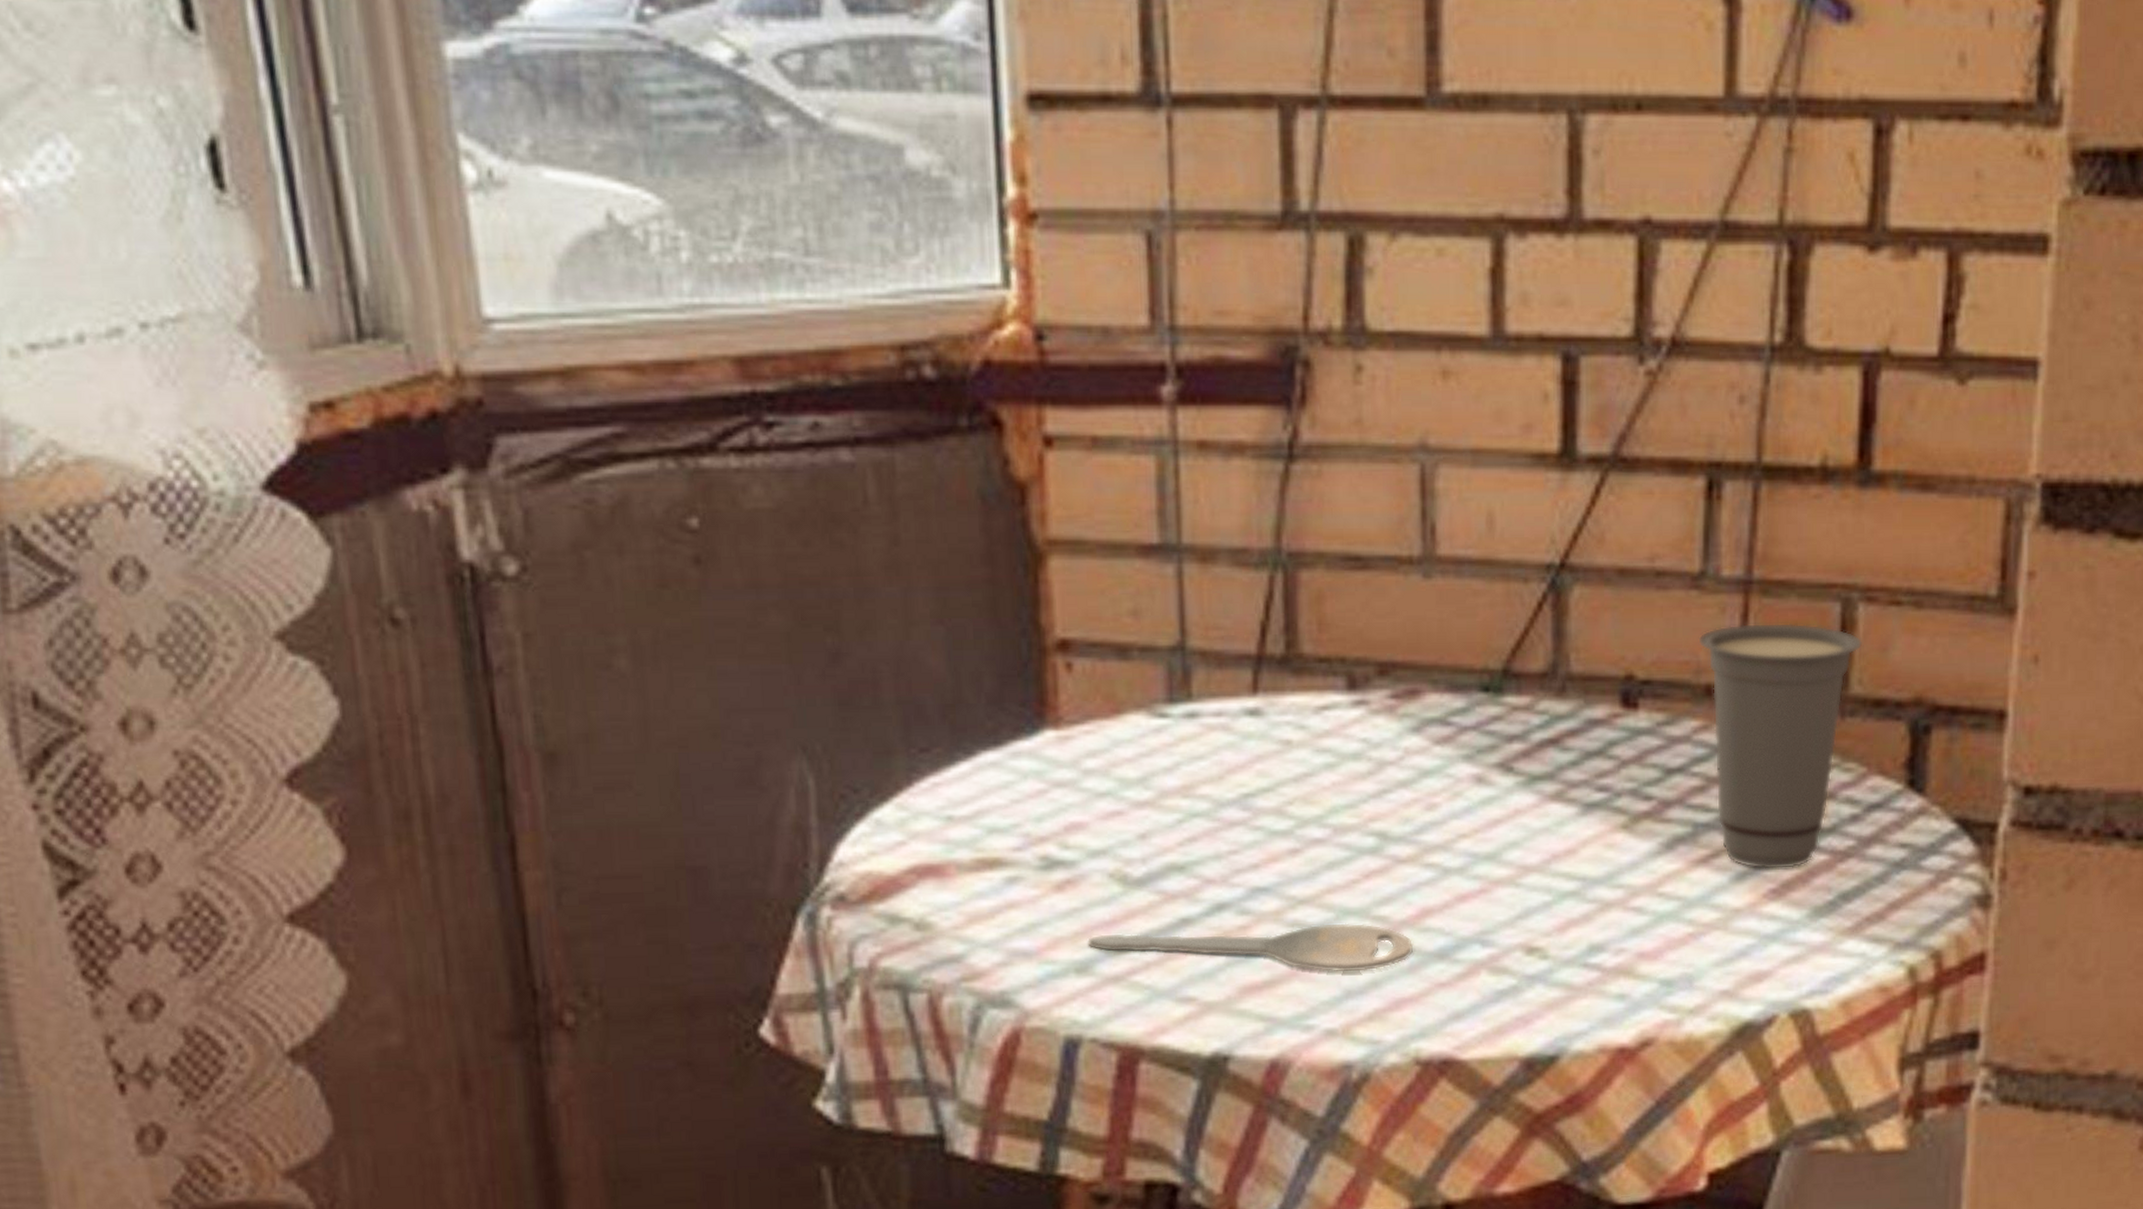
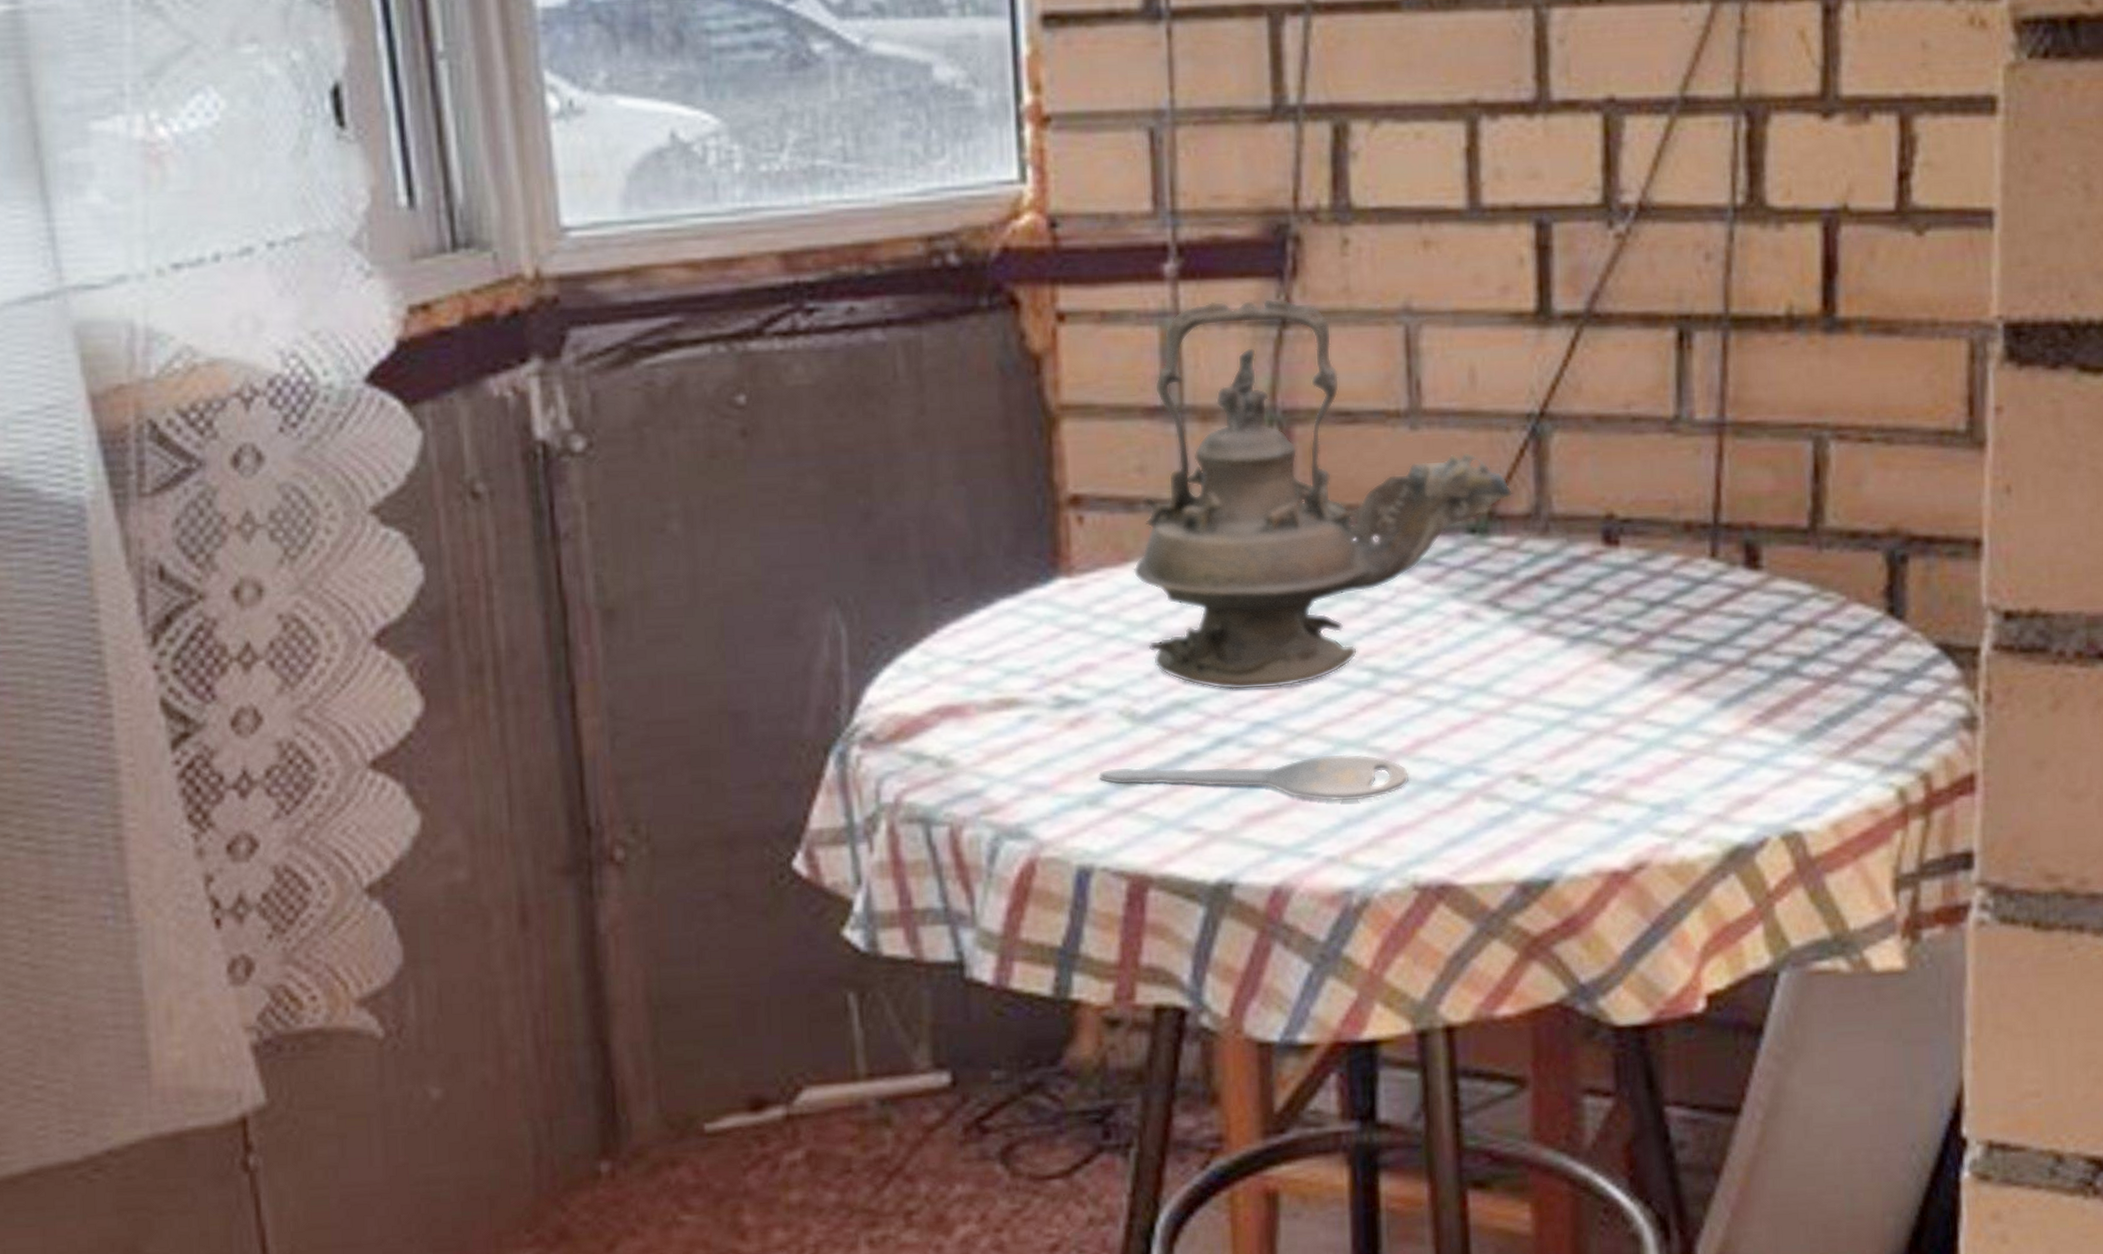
teapot: none [1125,429,1529,854] -> present [1133,299,1512,691]
cup: present [1698,622,1863,870] -> none [1675,461,1836,697]

